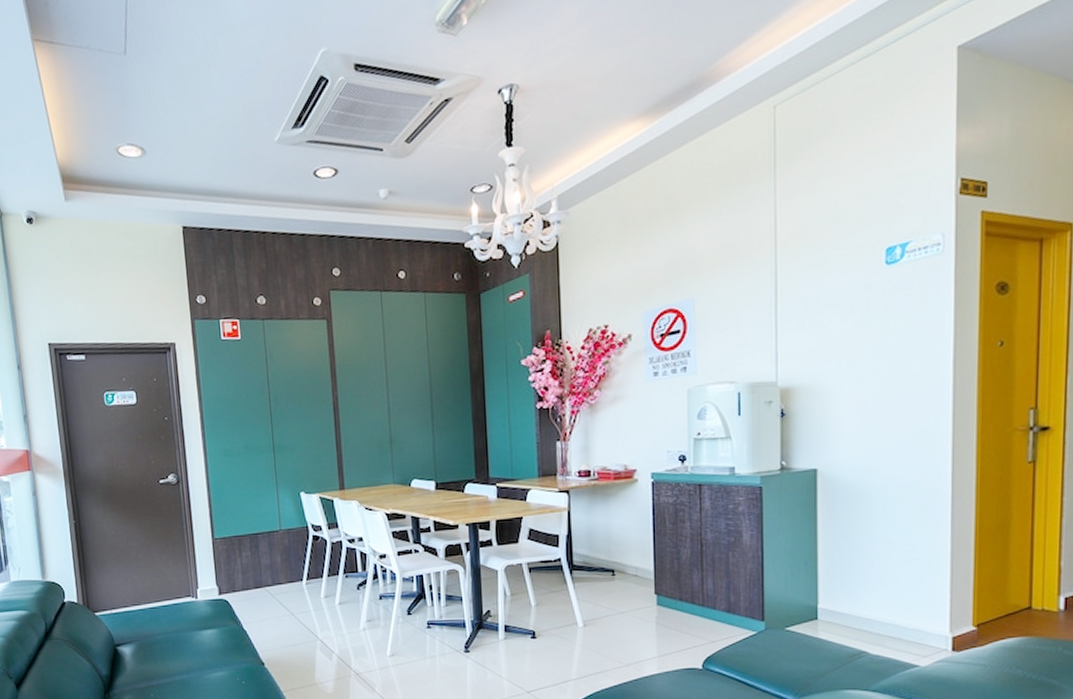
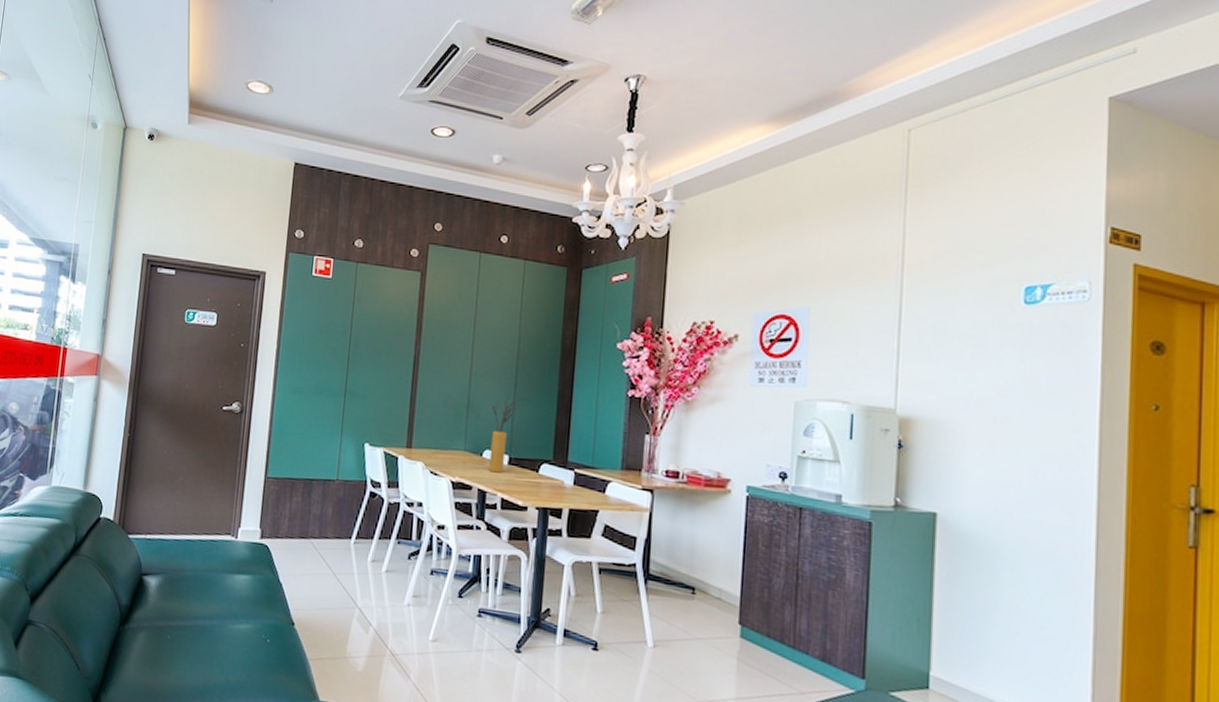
vase: none [413,427,437,499] -> present [489,396,519,473]

